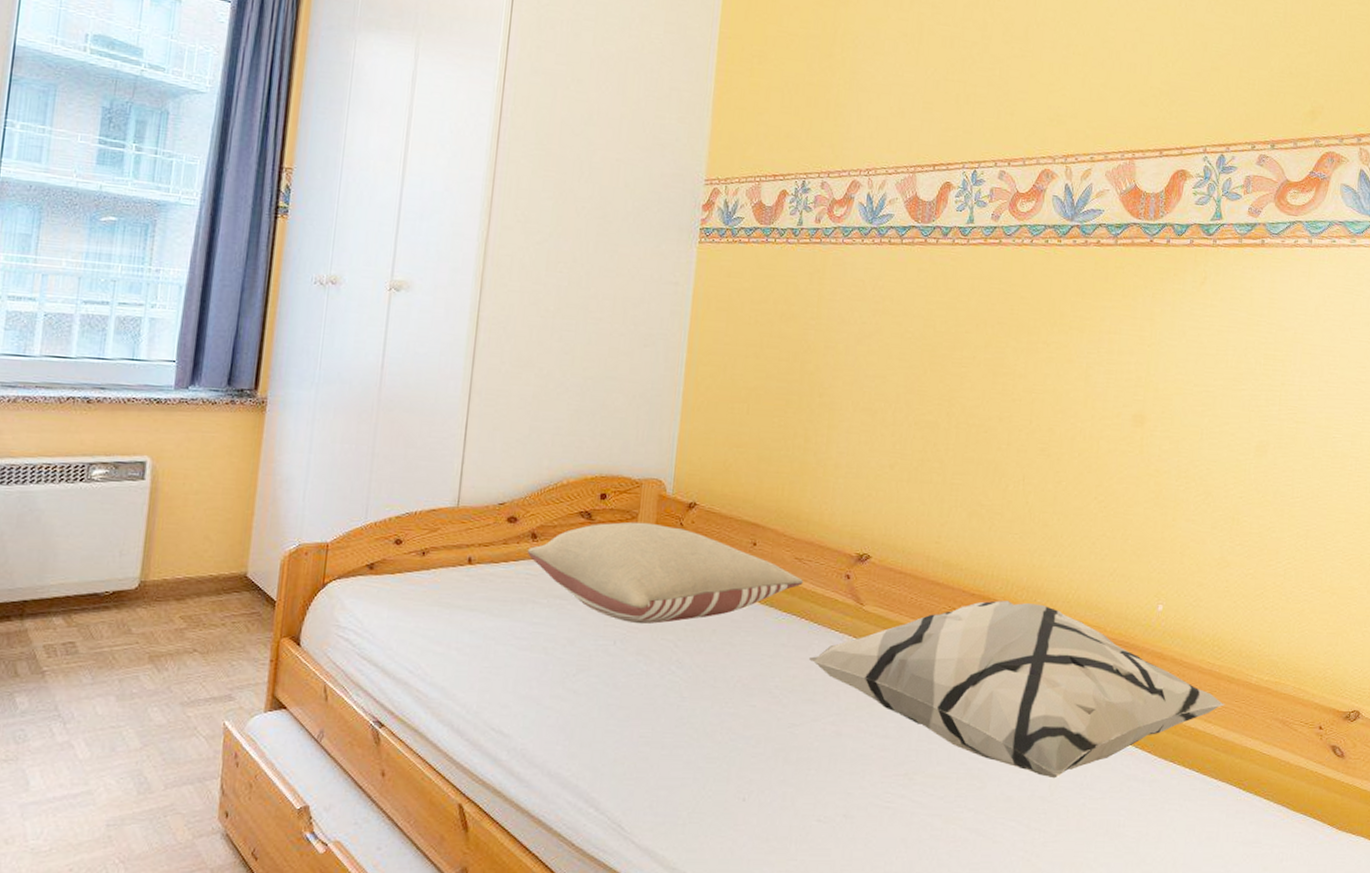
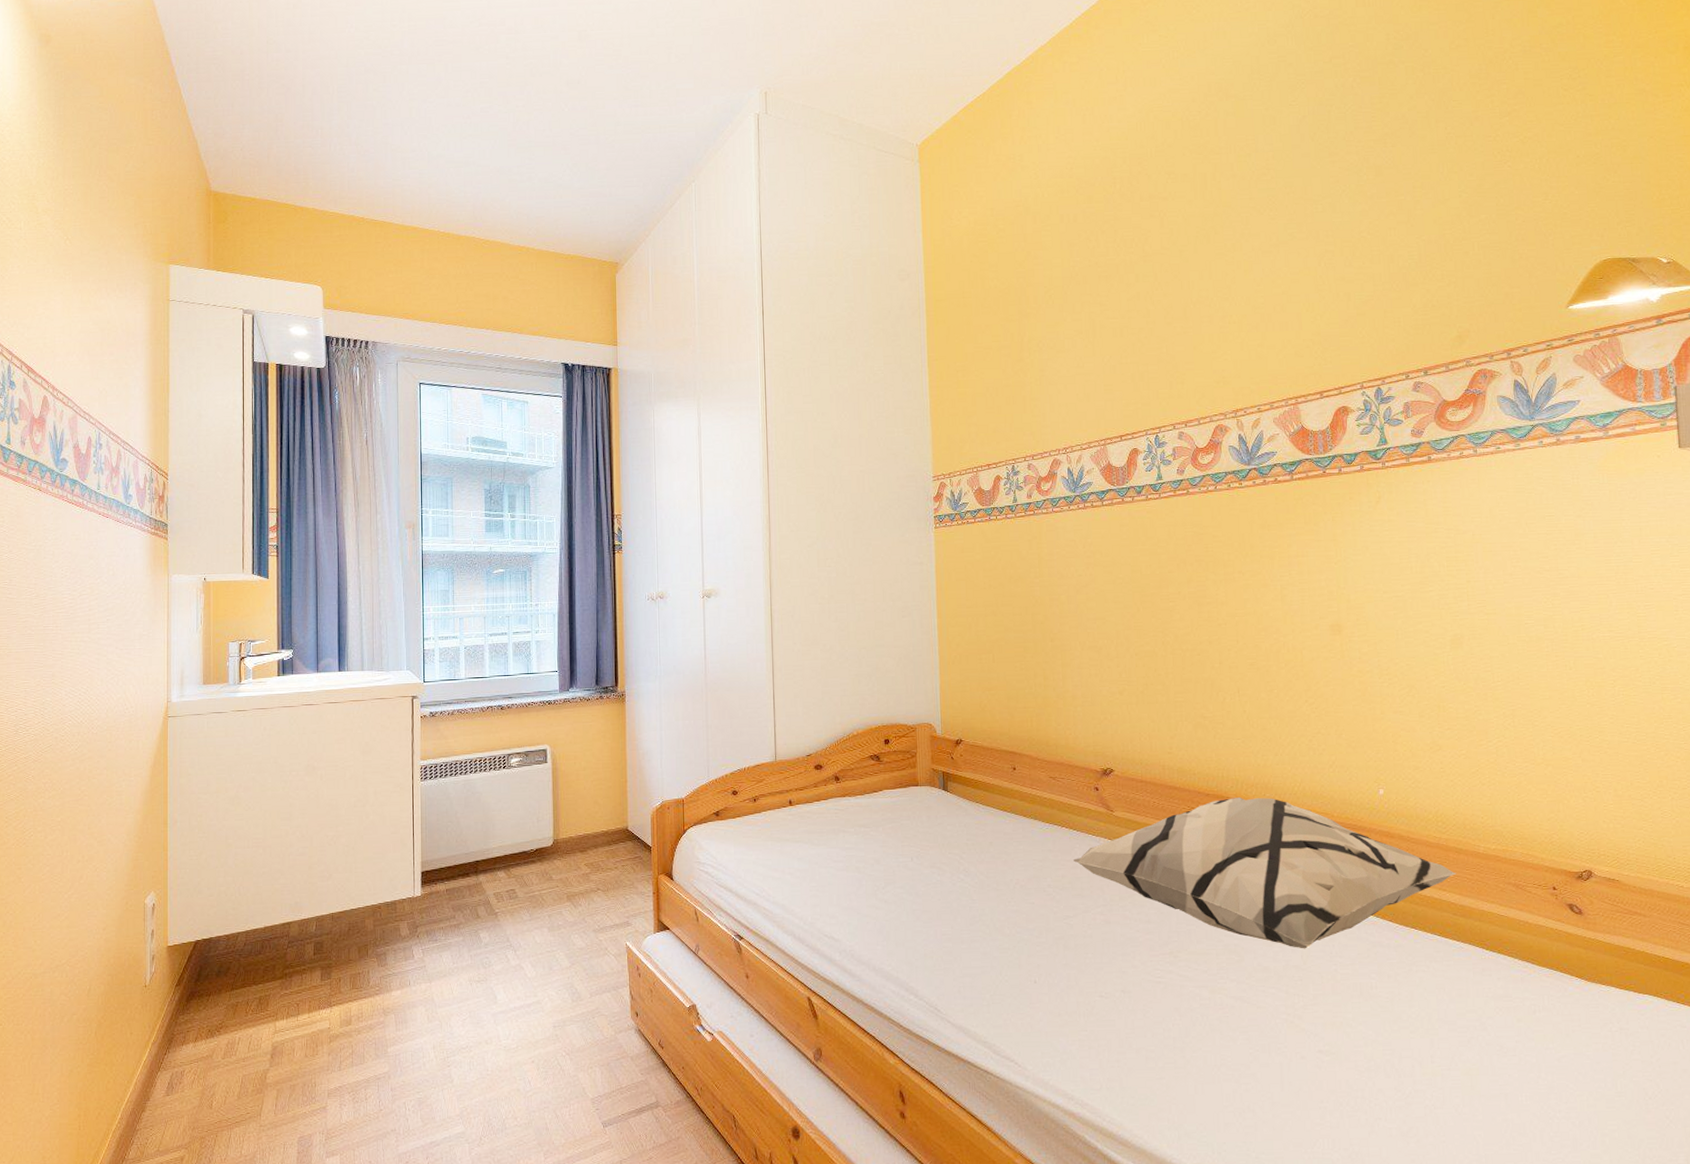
pillow: present [528,522,803,625] -> none [834,759,1059,843]

